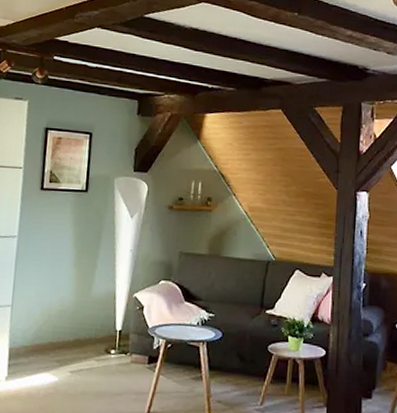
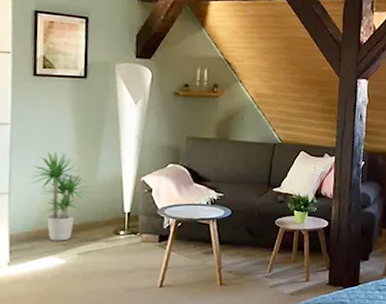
potted plant: none [31,264,84,358] -> present [30,151,89,241]

